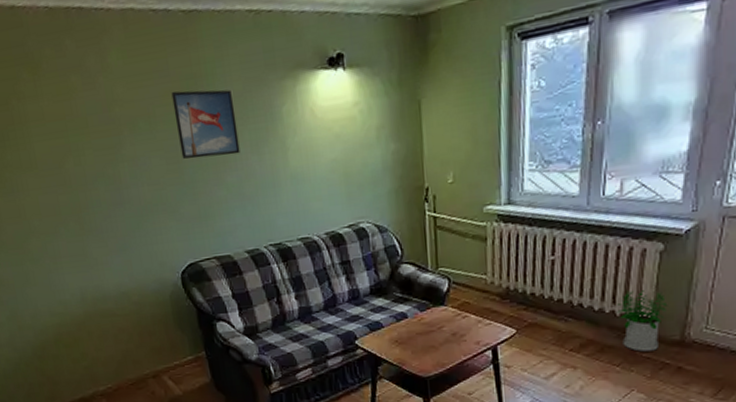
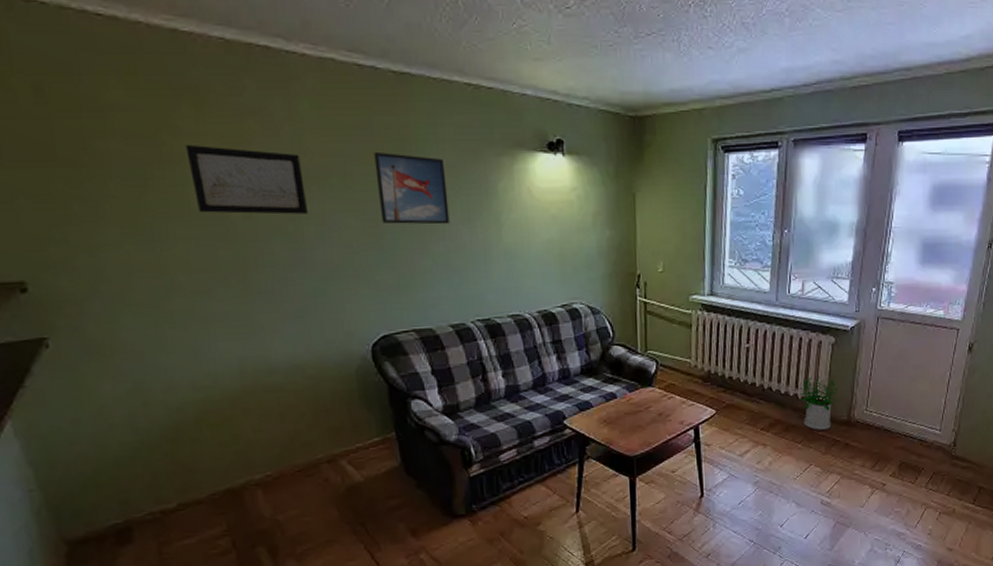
wall art: none [28,103,123,165] -> present [185,144,309,215]

